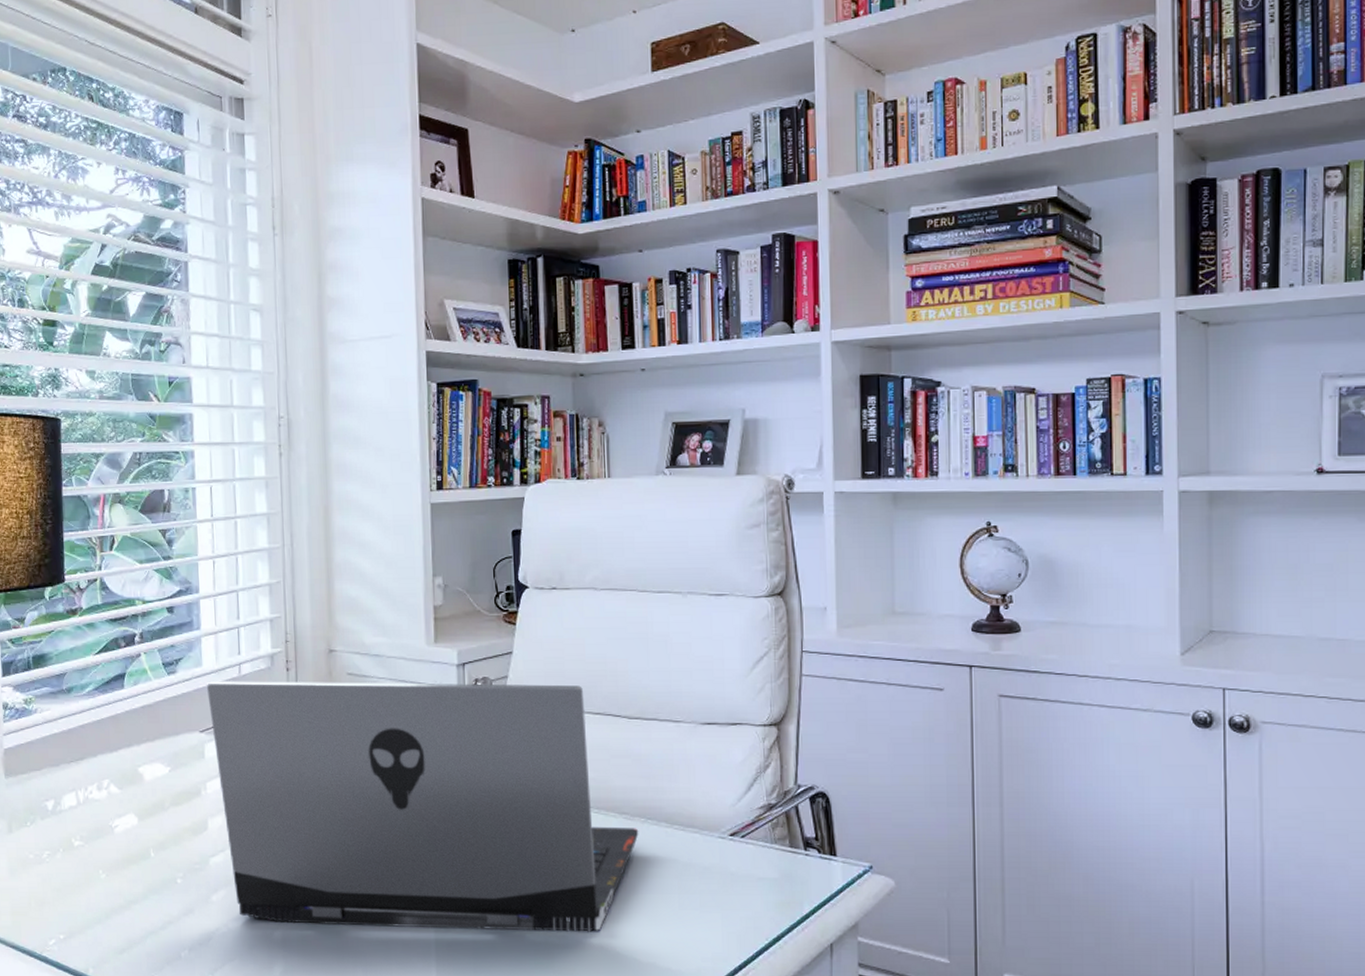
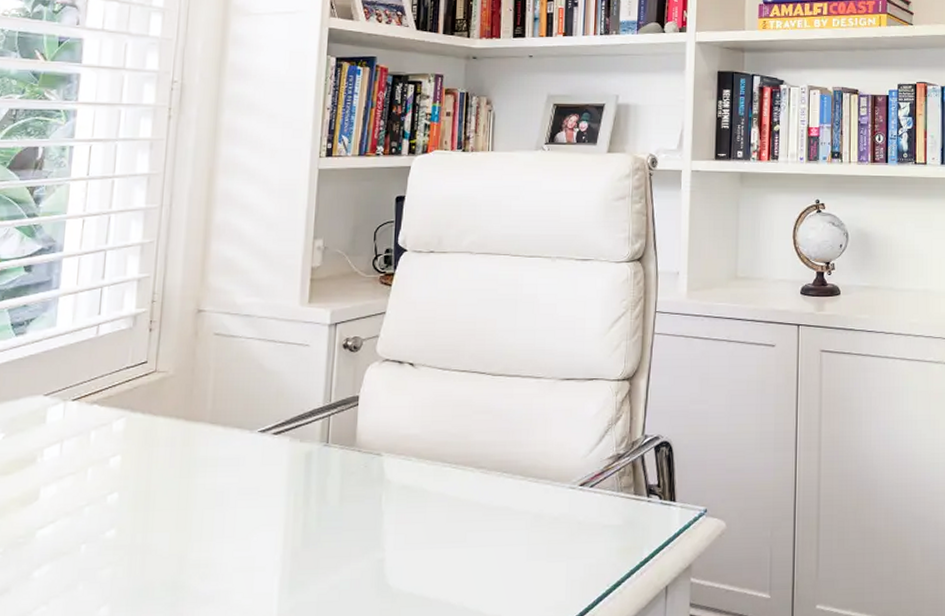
laptop computer: present [207,681,639,932] -> none [58,341,494,597]

